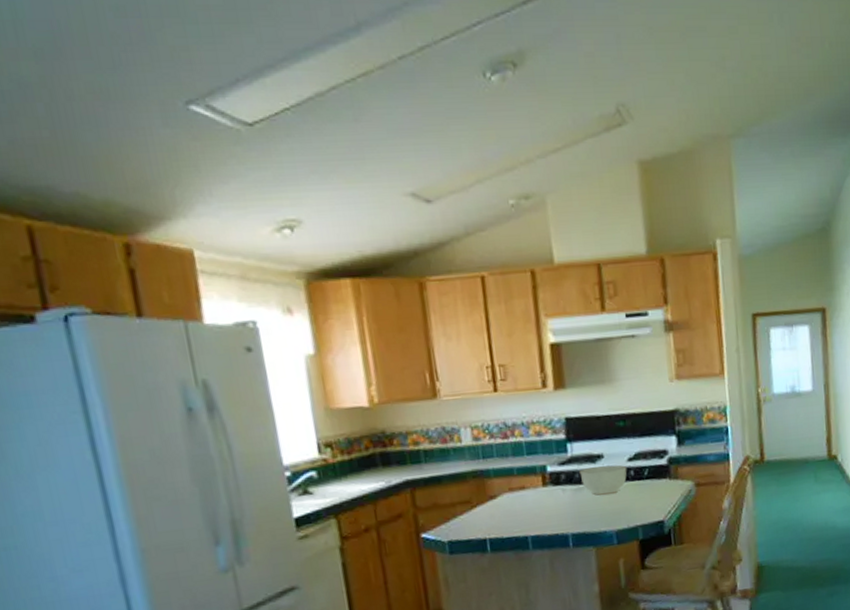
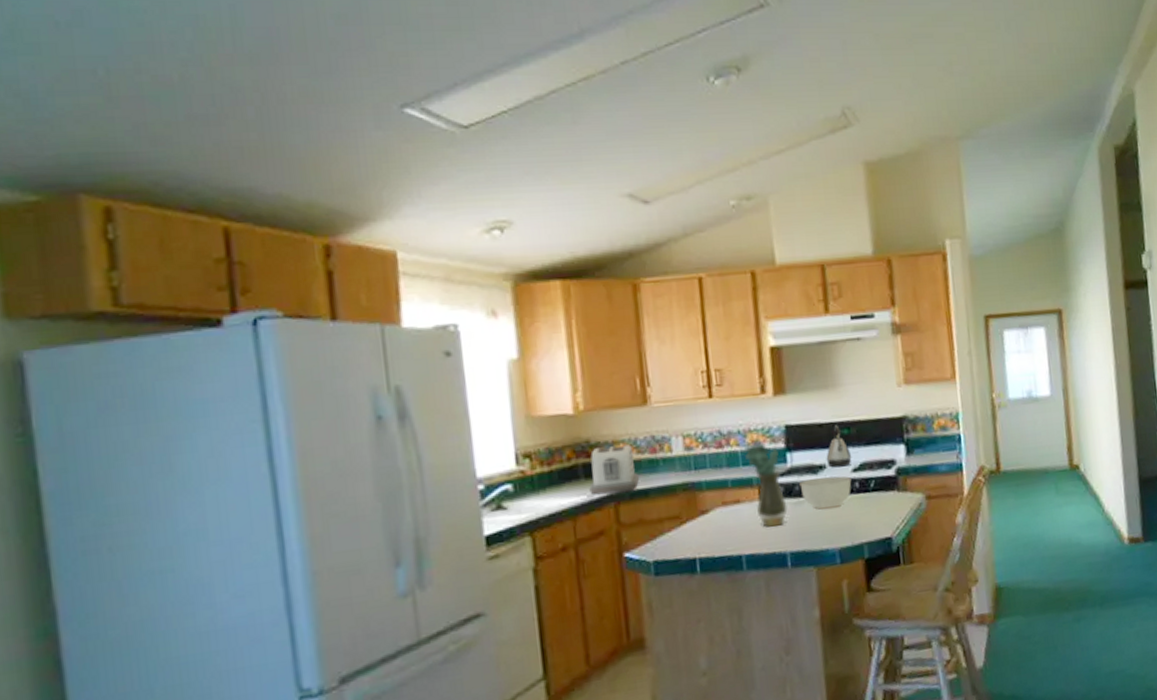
toaster: none [386,435,433,482] -> present [589,444,640,495]
vase: none [528,432,569,511] -> present [744,441,788,528]
kettle: none [603,417,628,457] -> present [826,425,852,468]

